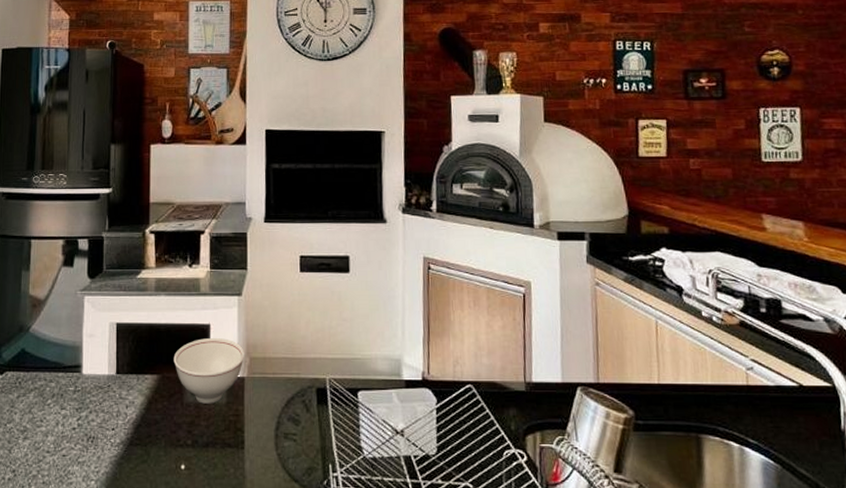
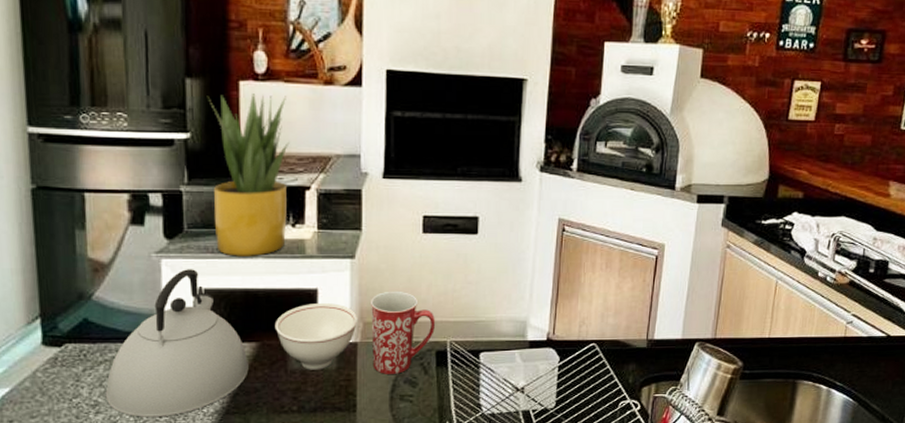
kettle: none [32,305,150,445] -> present [105,269,249,417]
planter: none [126,154,188,294] -> present [206,94,290,256]
mug: none [255,327,315,411] -> present [370,290,436,374]

